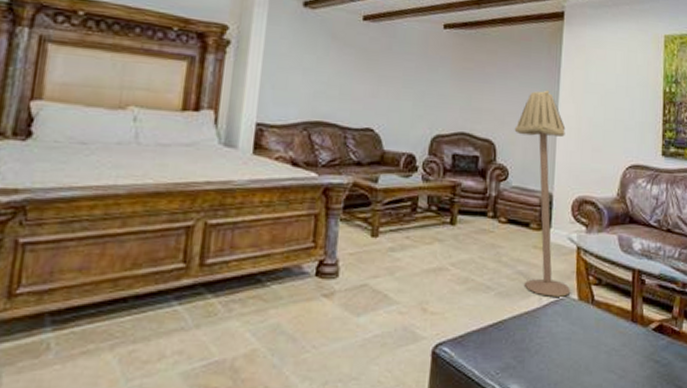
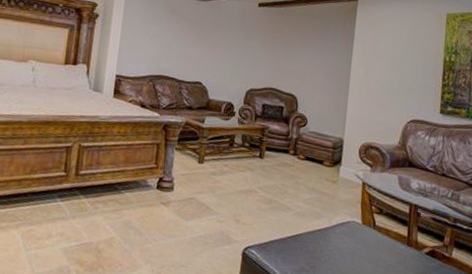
floor lamp: present [514,90,571,297] -> none [313,56,356,221]

